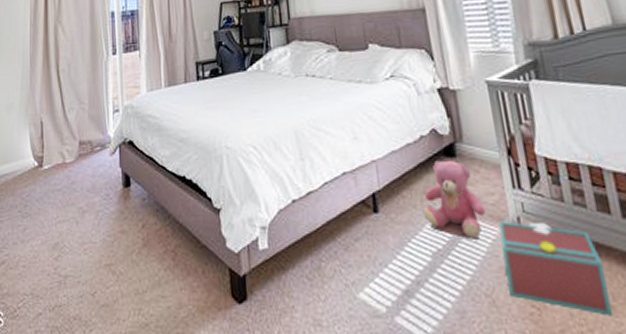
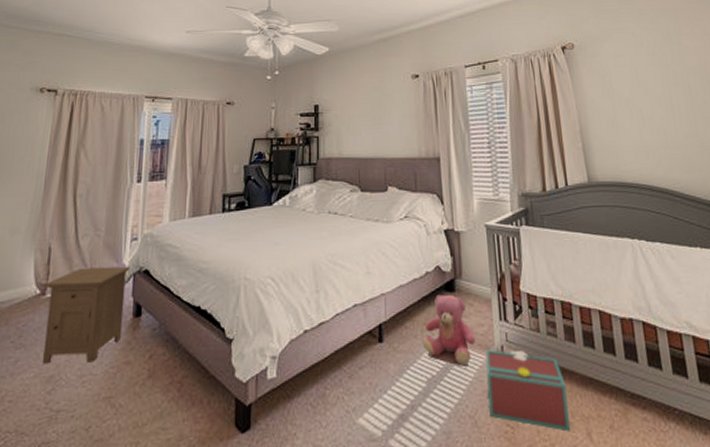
nightstand: none [41,137,115,232] -> present [43,266,130,364]

